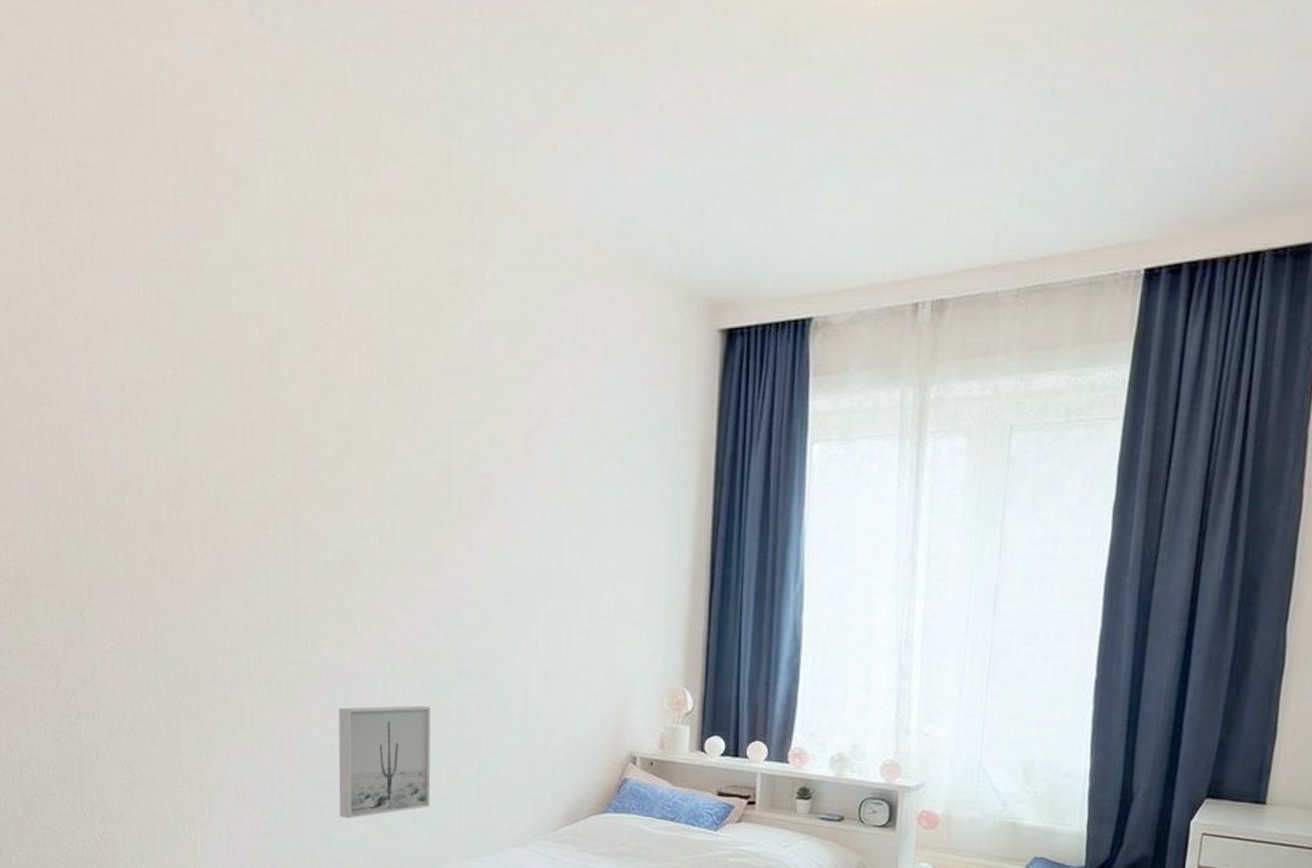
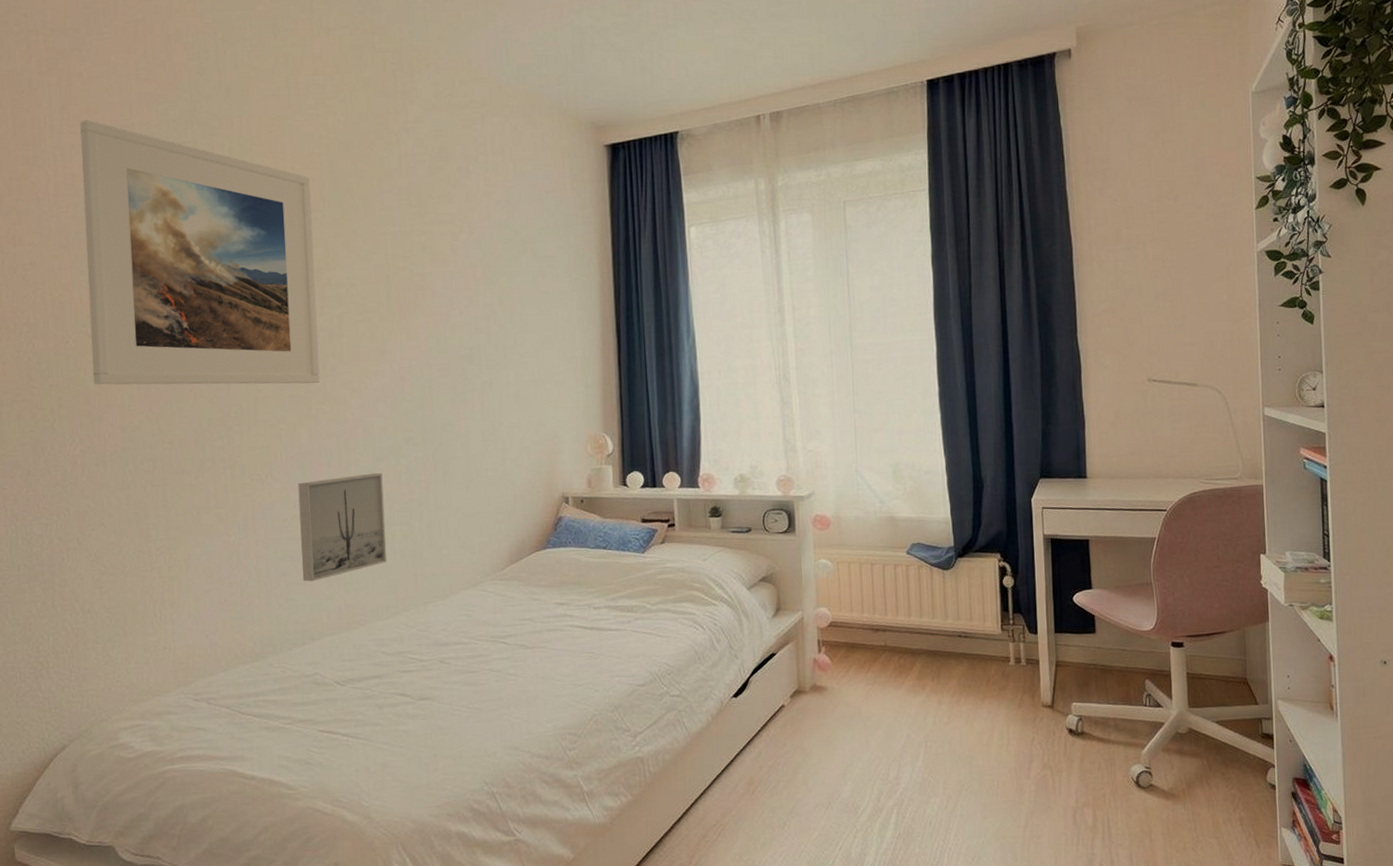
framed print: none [113,255,368,597] -> present [80,119,320,385]

